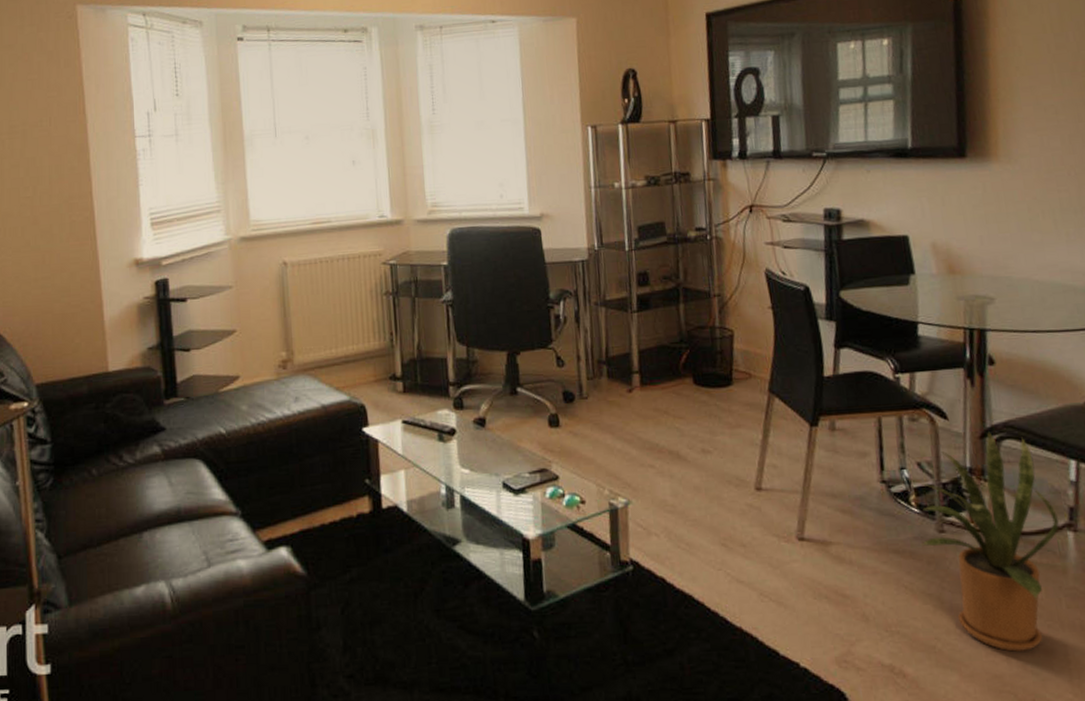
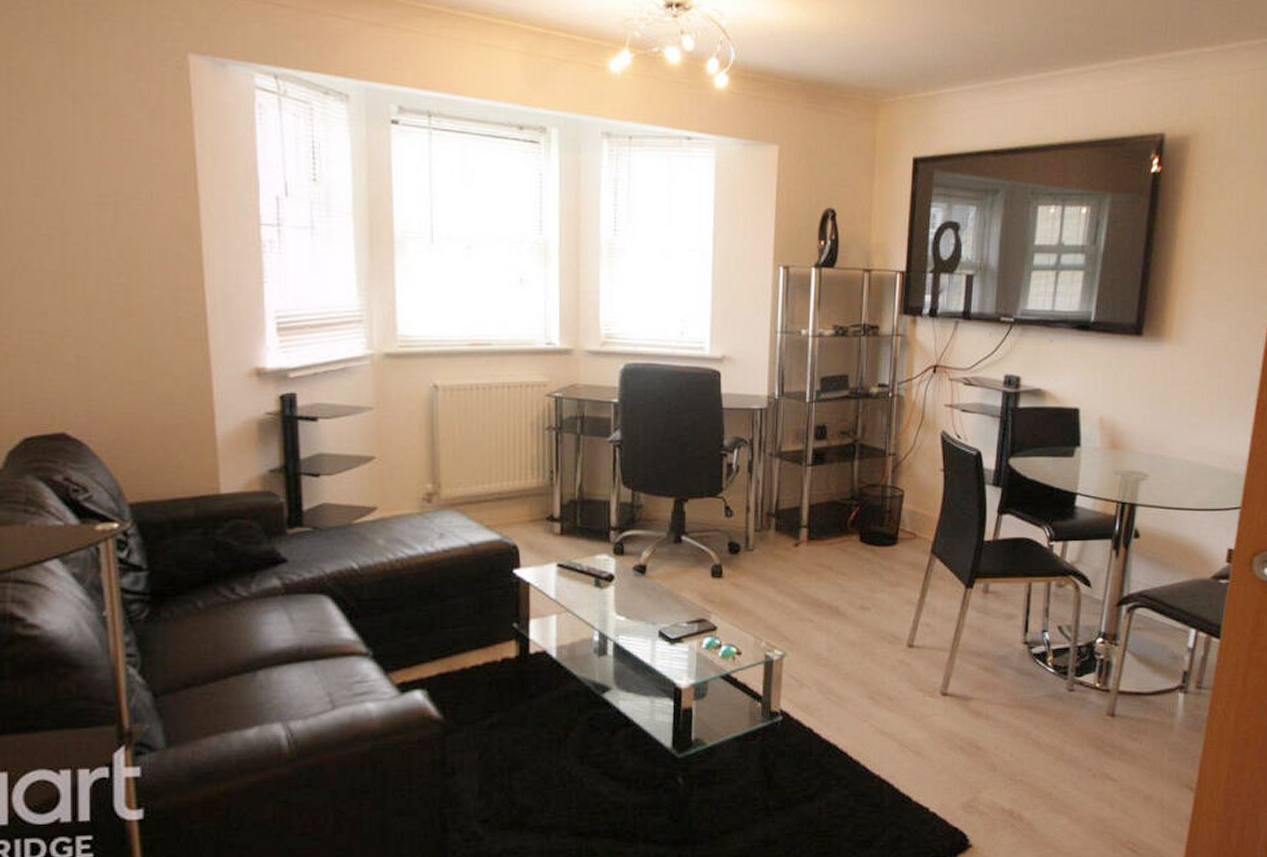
house plant: present [908,432,1059,652] -> none [1049,600,1173,798]

